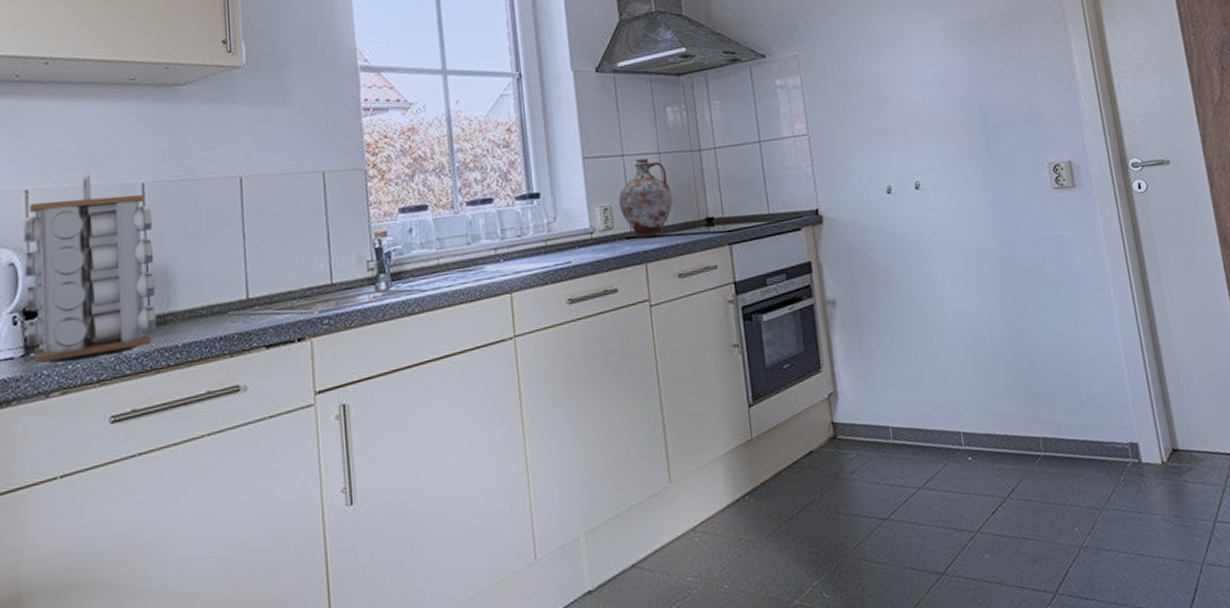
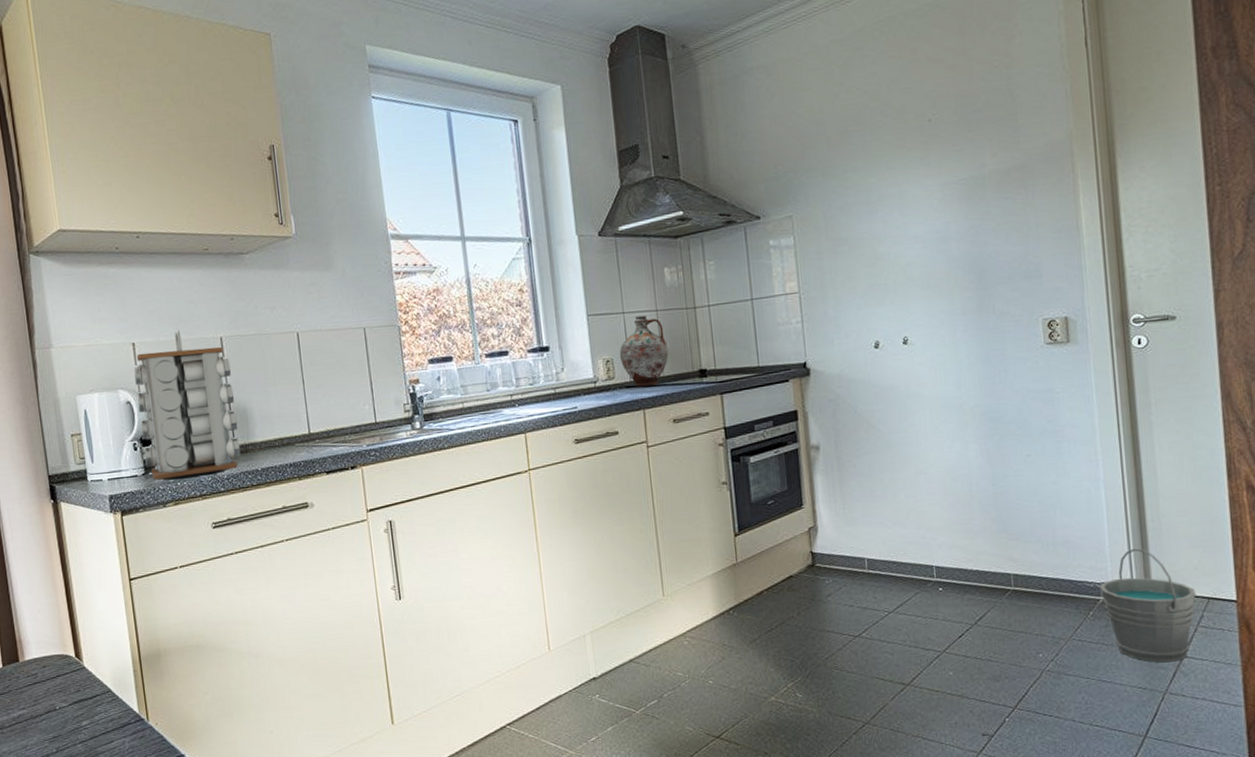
bucket: none [1127,403,1221,530] -> present [1099,548,1196,663]

